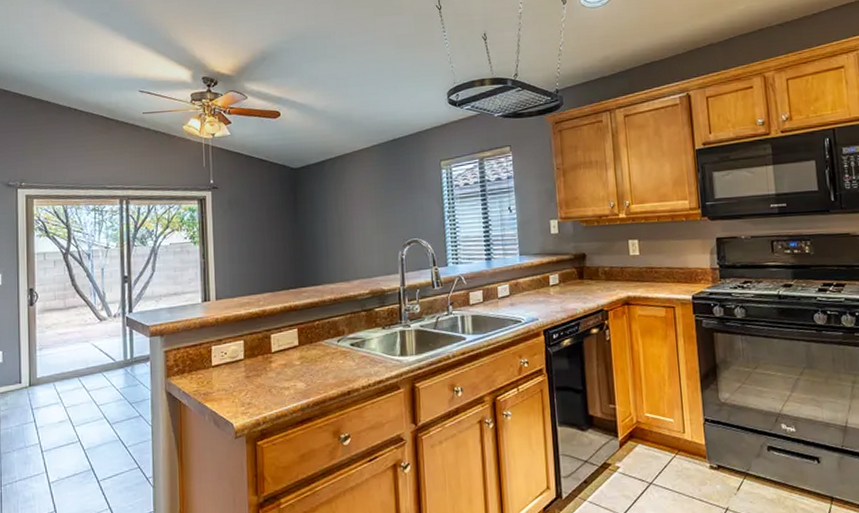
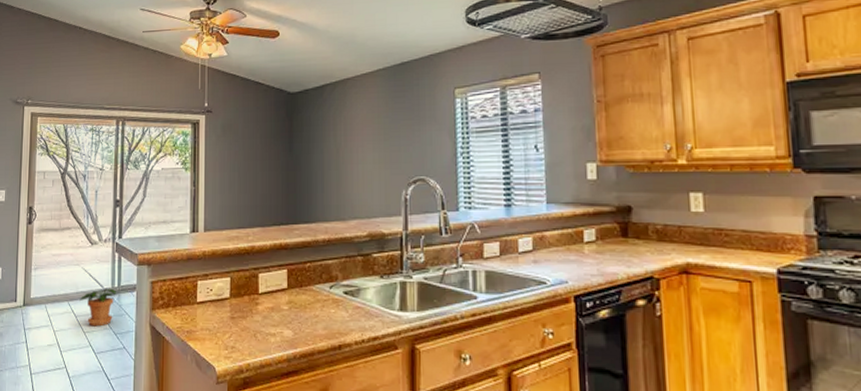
potted plant: none [90,361,129,399] -> present [79,288,116,327]

